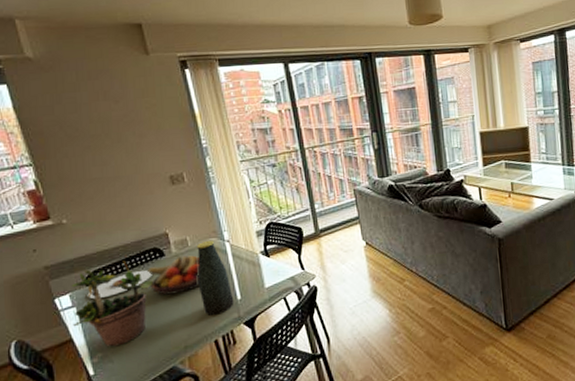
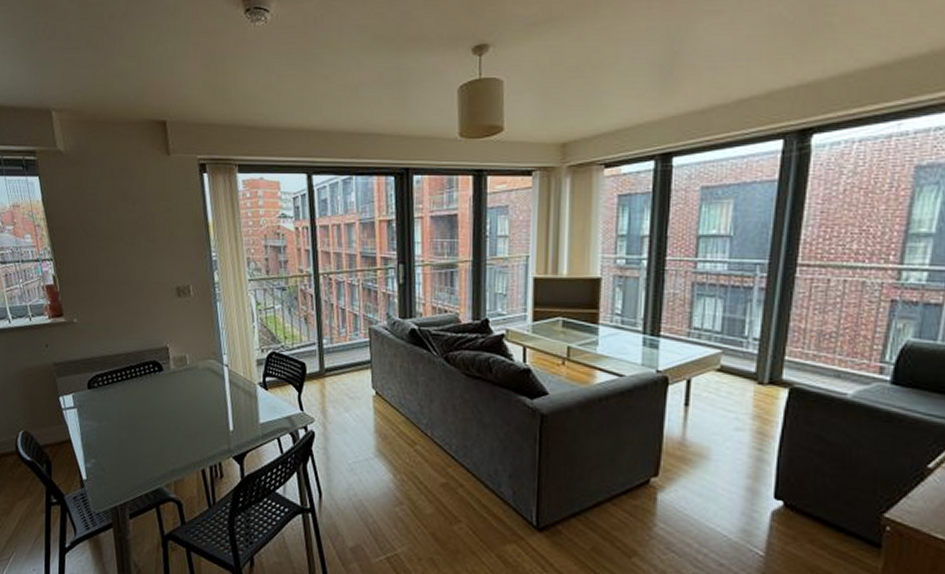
potted plant: present [70,255,154,347] -> none [72,363,150,456]
plate: present [87,269,152,299] -> none [88,381,149,404]
fruit bowl: present [148,255,200,295] -> none [145,374,196,413]
bottle: present [197,240,234,316] -> none [192,361,226,443]

